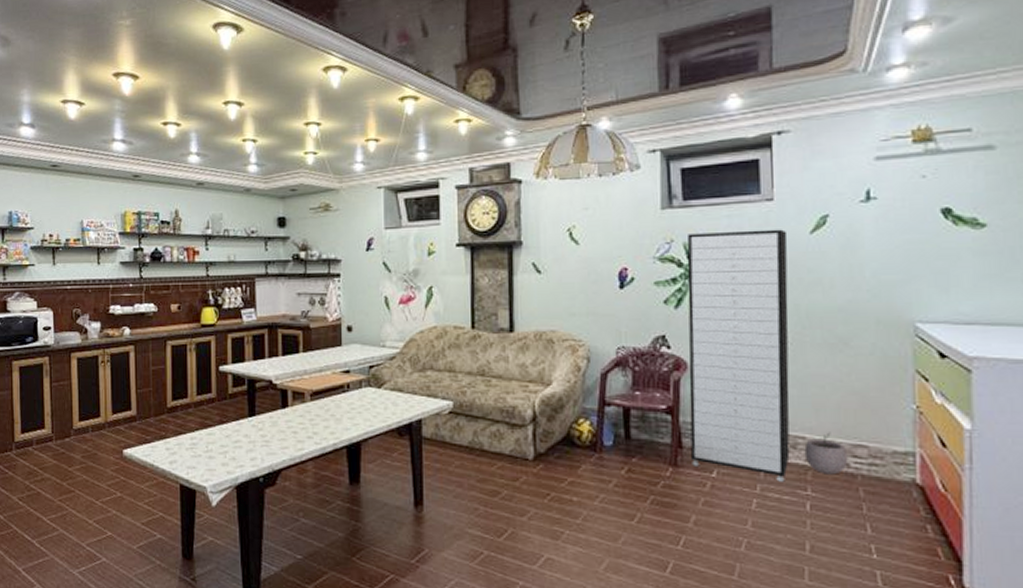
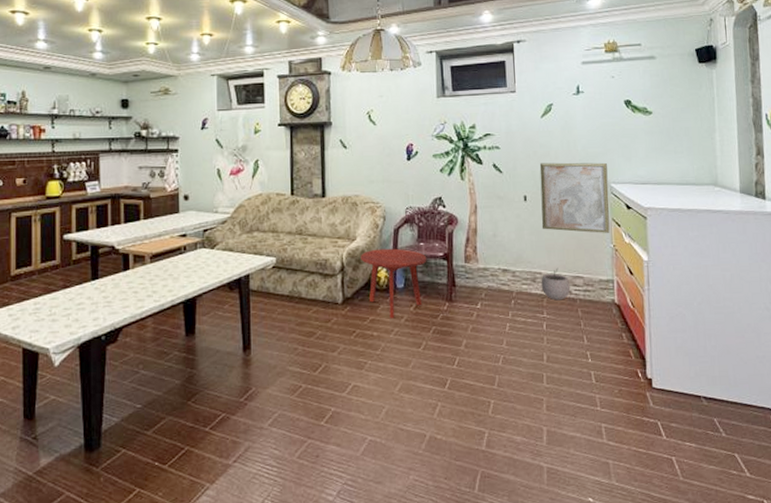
side table: none [557,396,644,483] -> present [361,248,427,319]
storage cabinet: present [687,229,790,482] -> none [456,114,531,308]
wall art: none [806,293,912,389] -> present [539,162,610,233]

